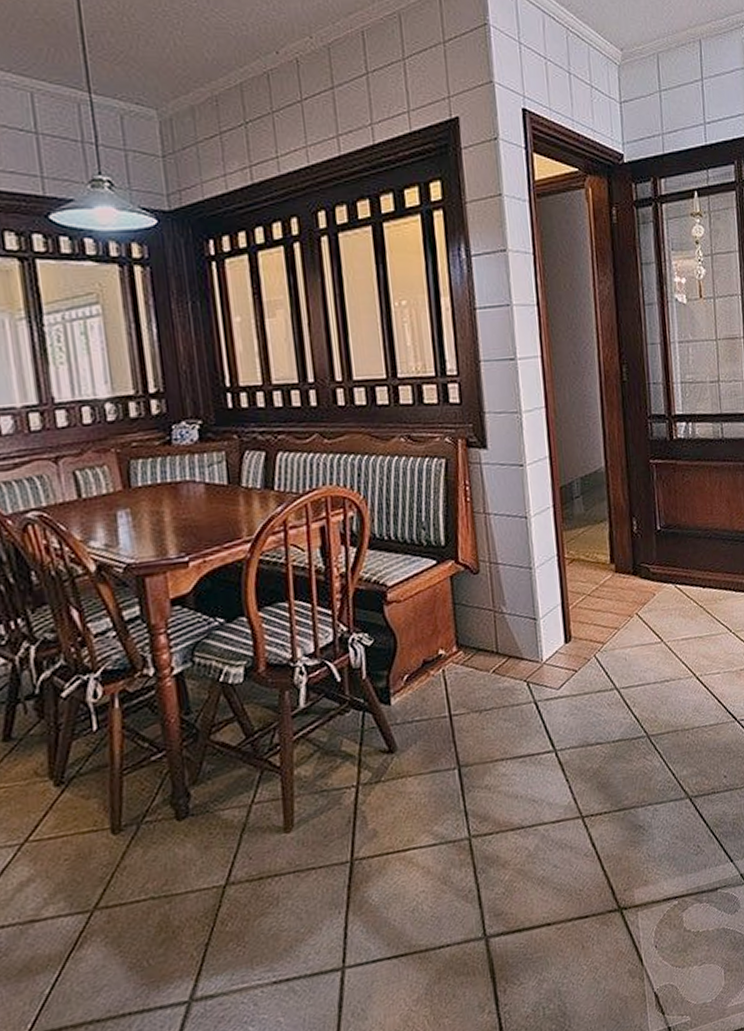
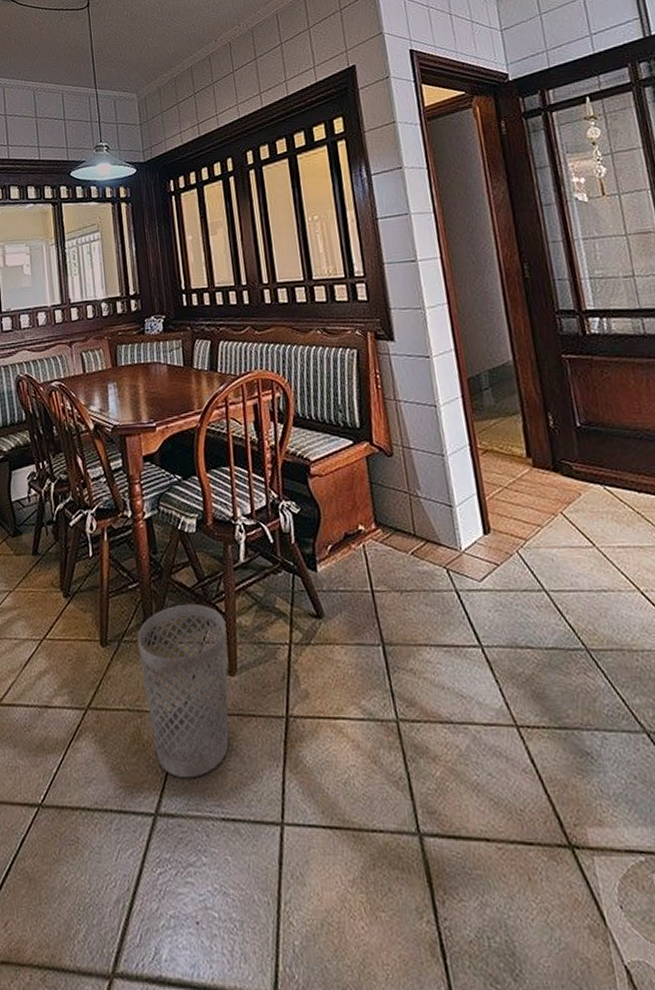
wastebasket: none [163,762,283,955] -> present [137,603,229,779]

